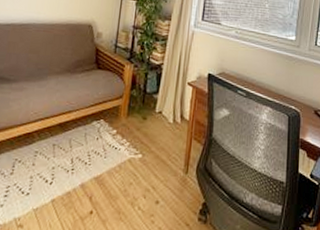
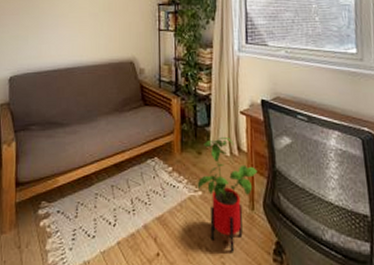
house plant: none [138,104,196,211] -> present [197,136,258,252]

